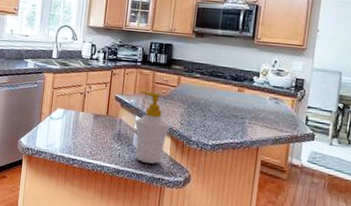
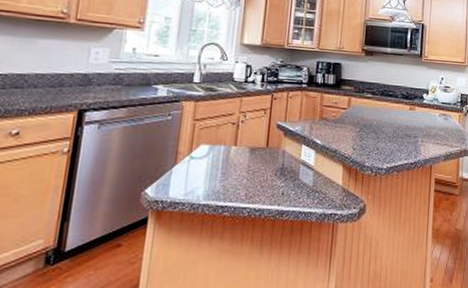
soap bottle: present [134,90,171,164] -> none [300,115,343,198]

